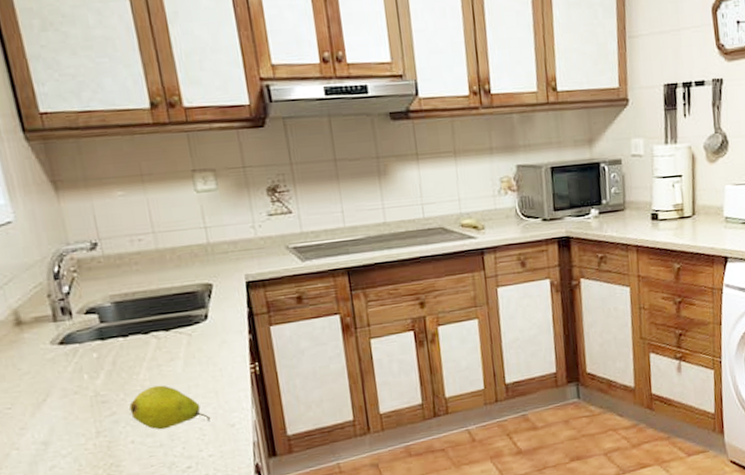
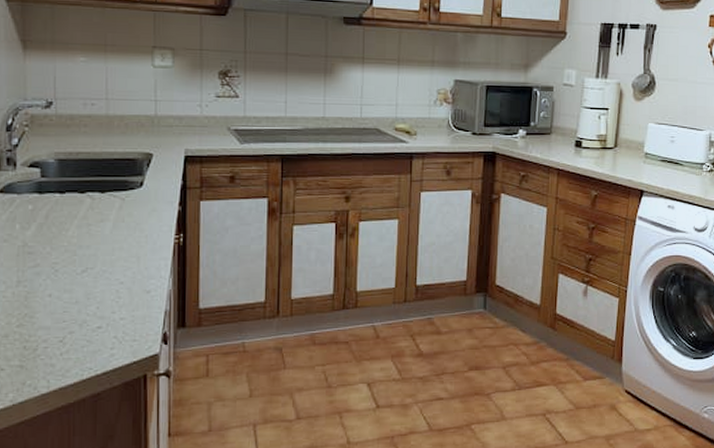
fruit: present [129,385,211,430] -> none [53,244,129,287]

